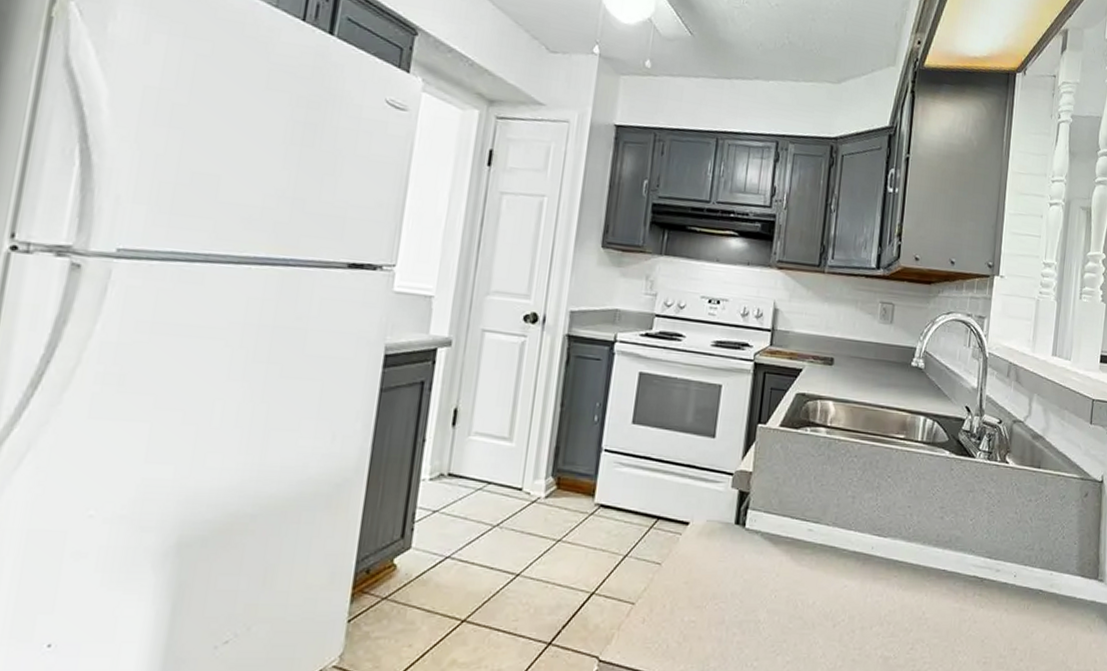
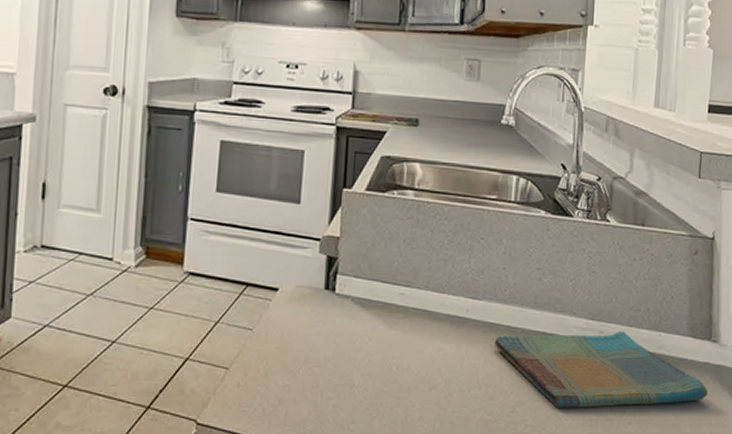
dish towel: none [896,569,1094,645] -> present [494,330,708,408]

